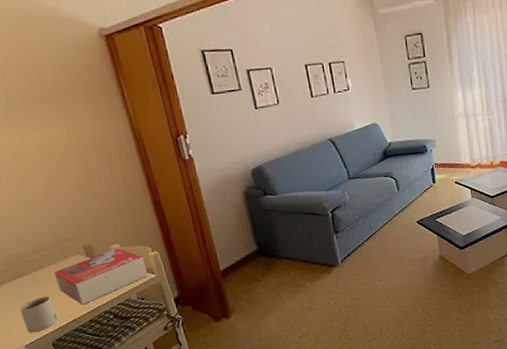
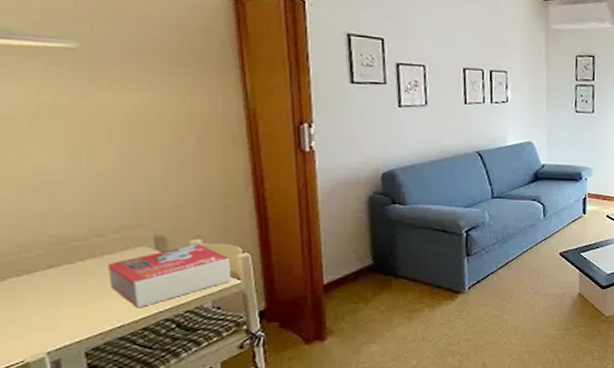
mug: present [19,296,58,333] -> none [50,293,100,337]

